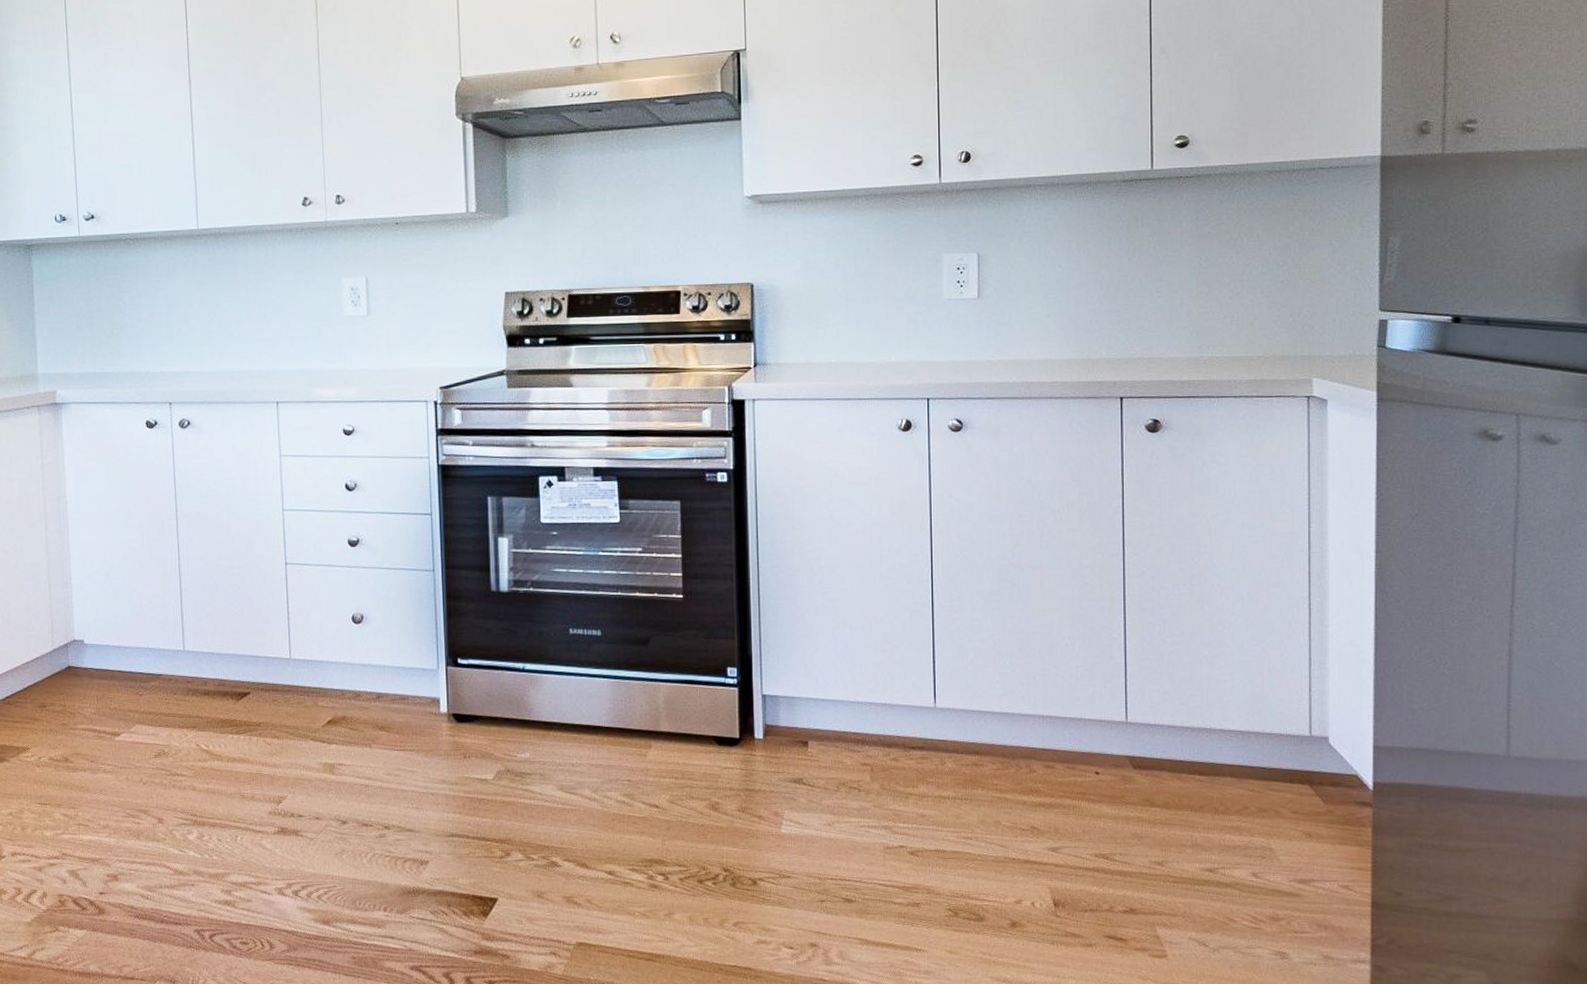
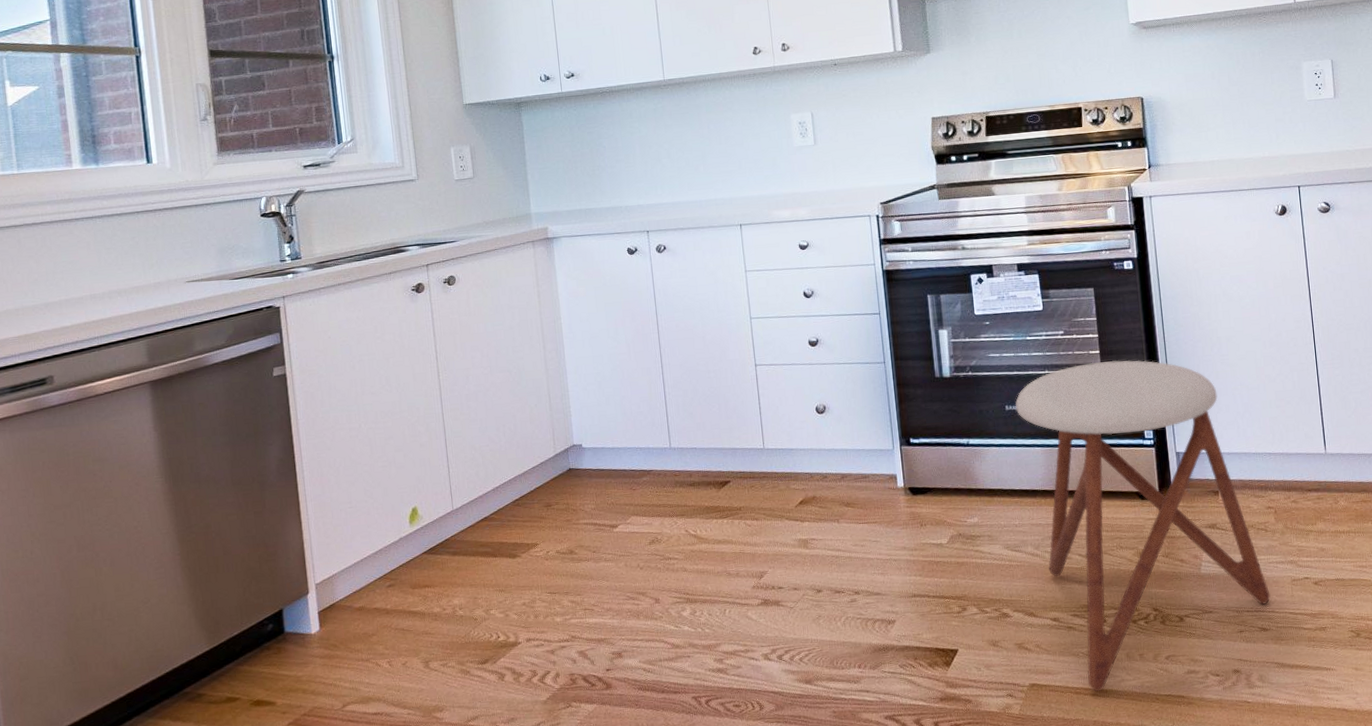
stool: none [580,586,859,956] -> present [1015,360,1271,691]

